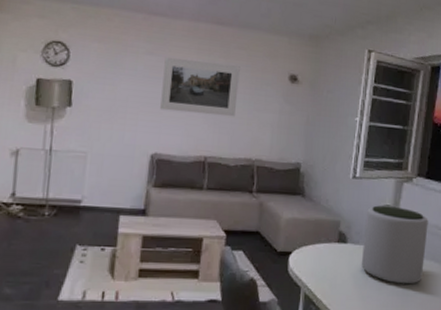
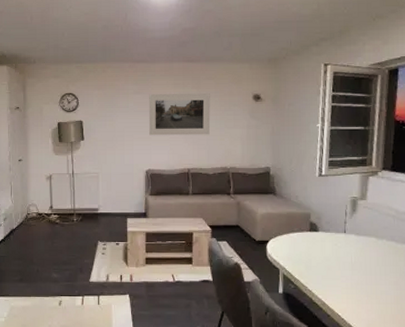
plant pot: present [361,205,429,285] -> none [333,198,397,265]

